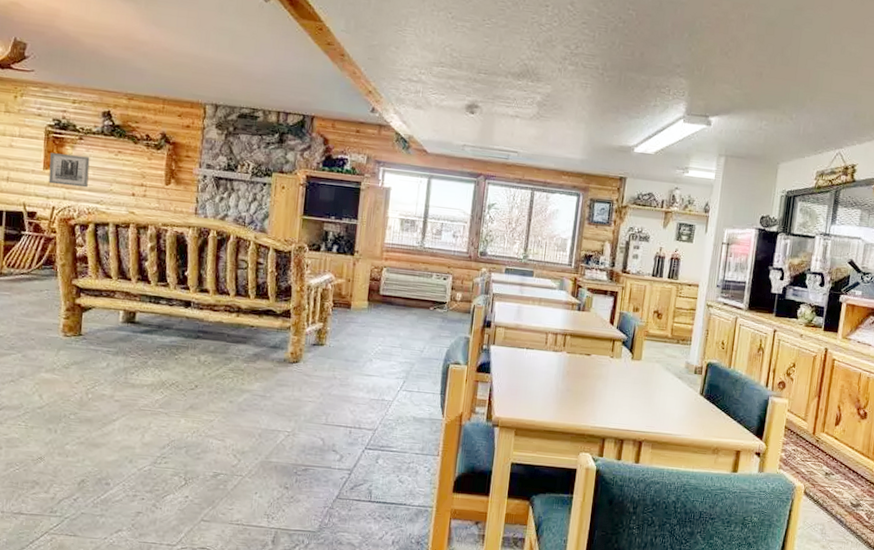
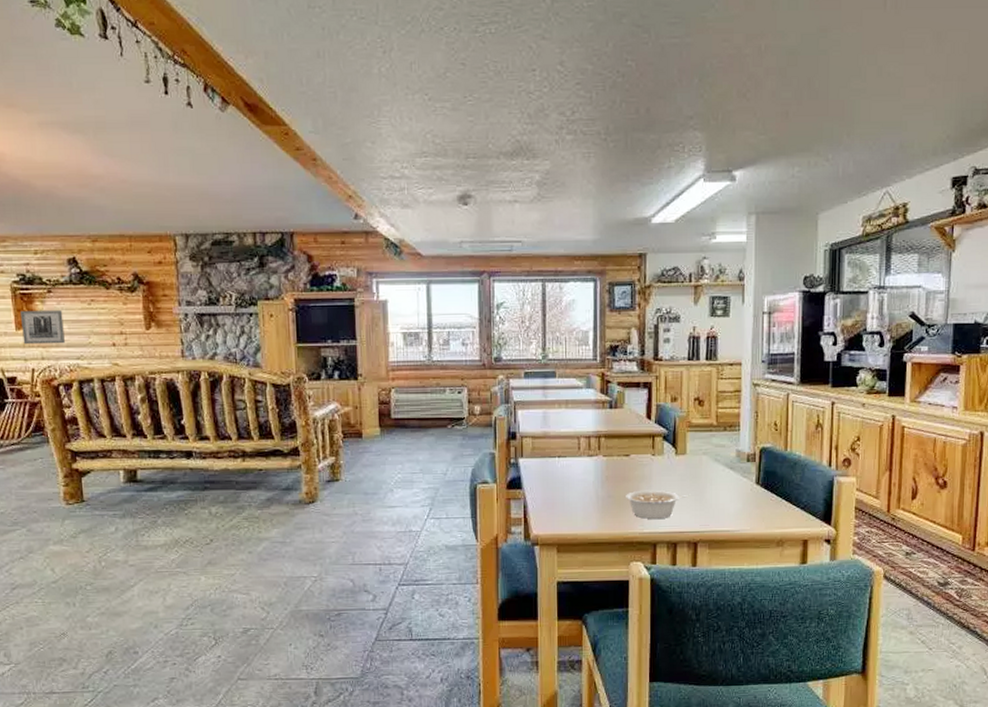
legume: none [583,388,641,416] -> present [626,490,691,519]

